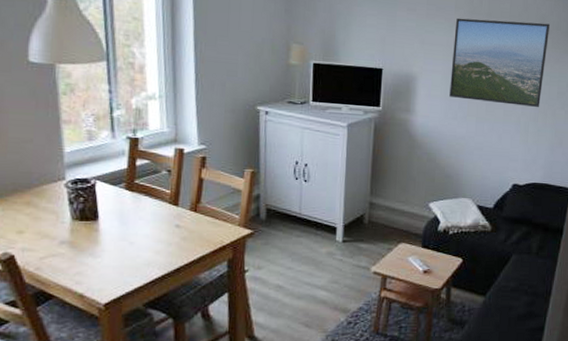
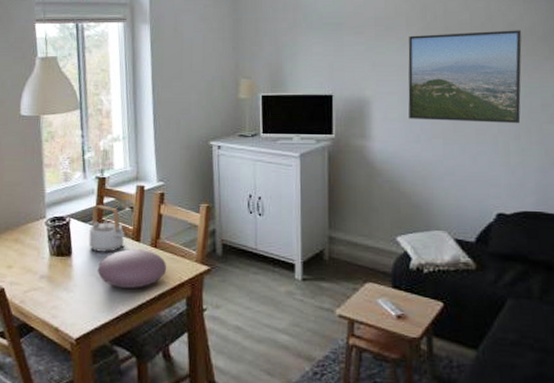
teapot: none [119,167,162,217] -> present [89,205,125,252]
decorative bowl: none [129,213,208,252] -> present [97,249,167,288]

